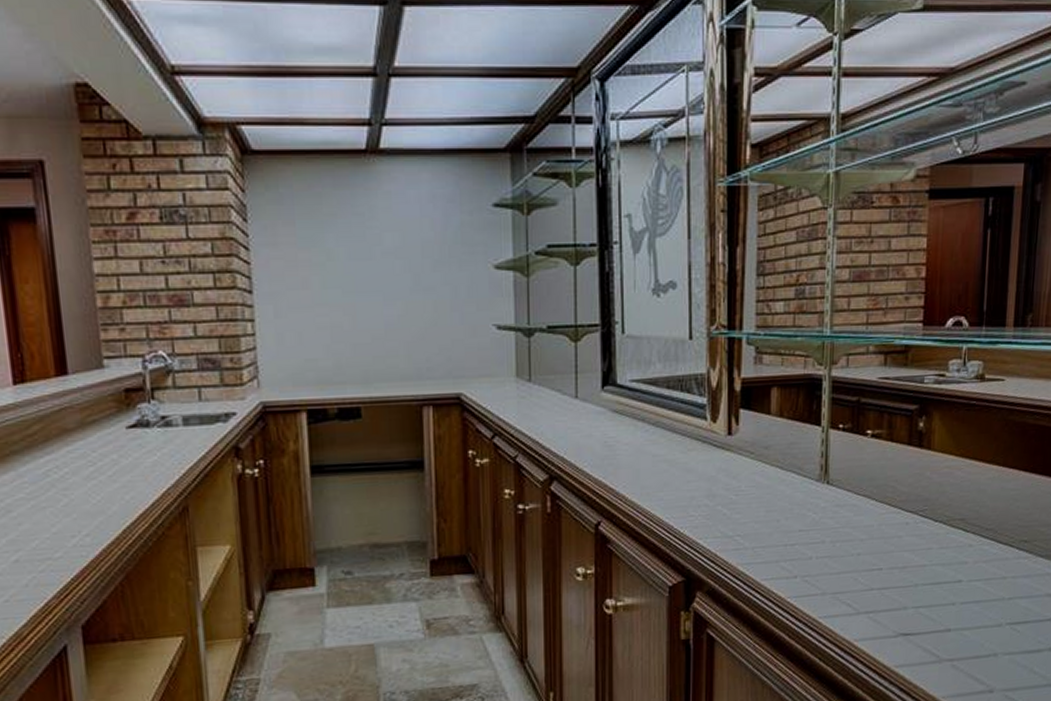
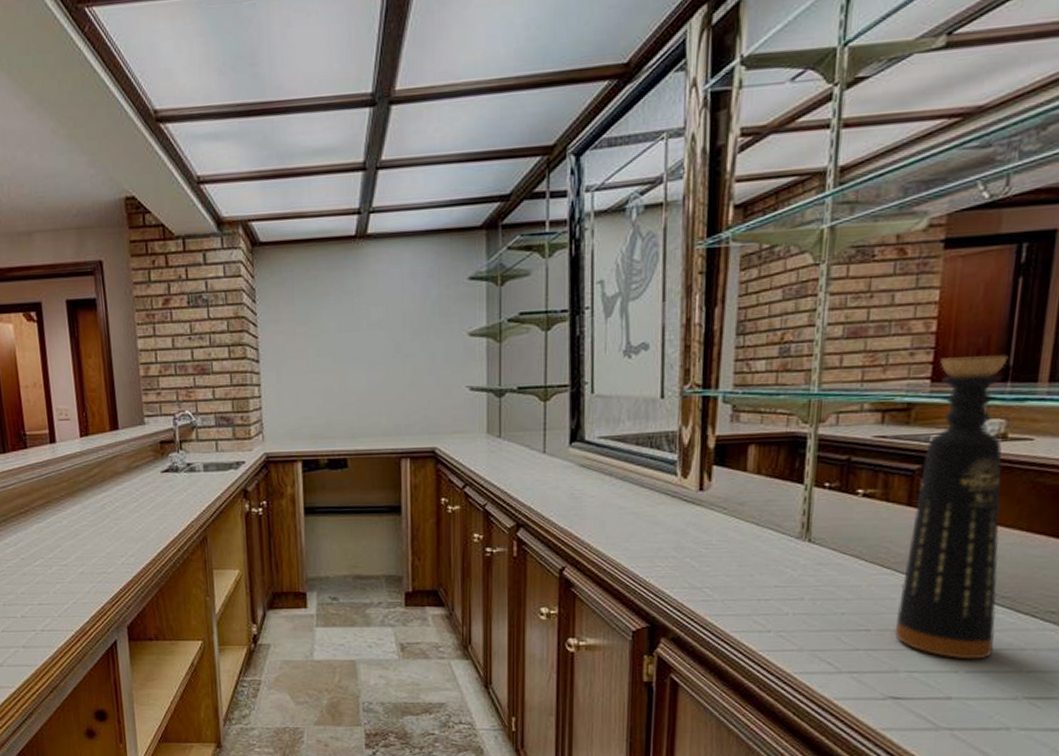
bottle: none [902,301,982,592] -> present [894,355,1008,660]

